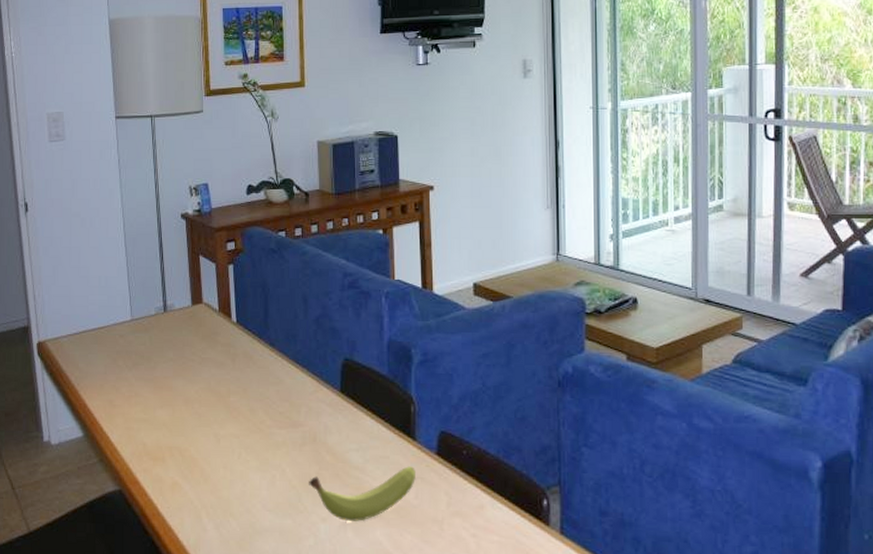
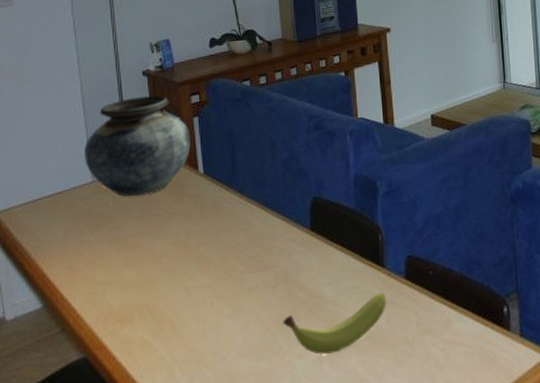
vase: none [125,240,225,339] -> present [84,96,191,197]

